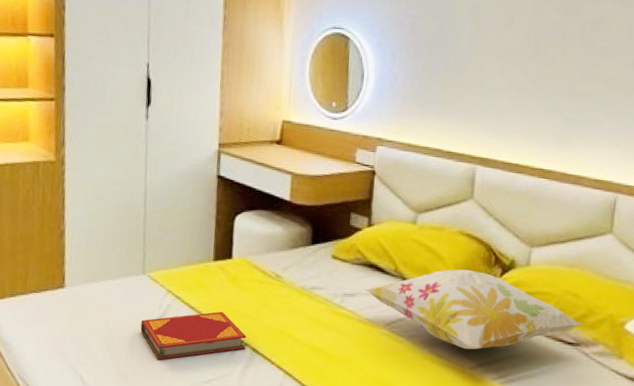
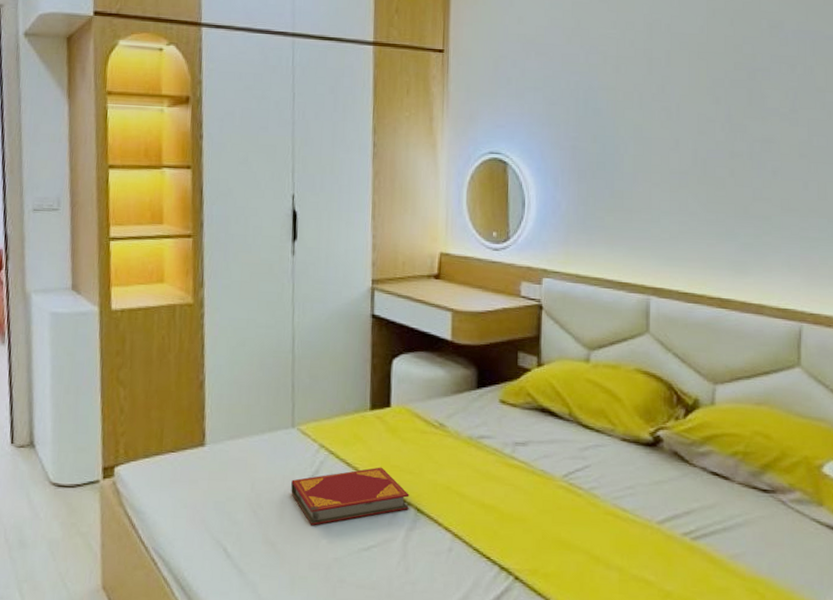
decorative pillow: present [364,269,583,350] -> none [537,411,777,502]

